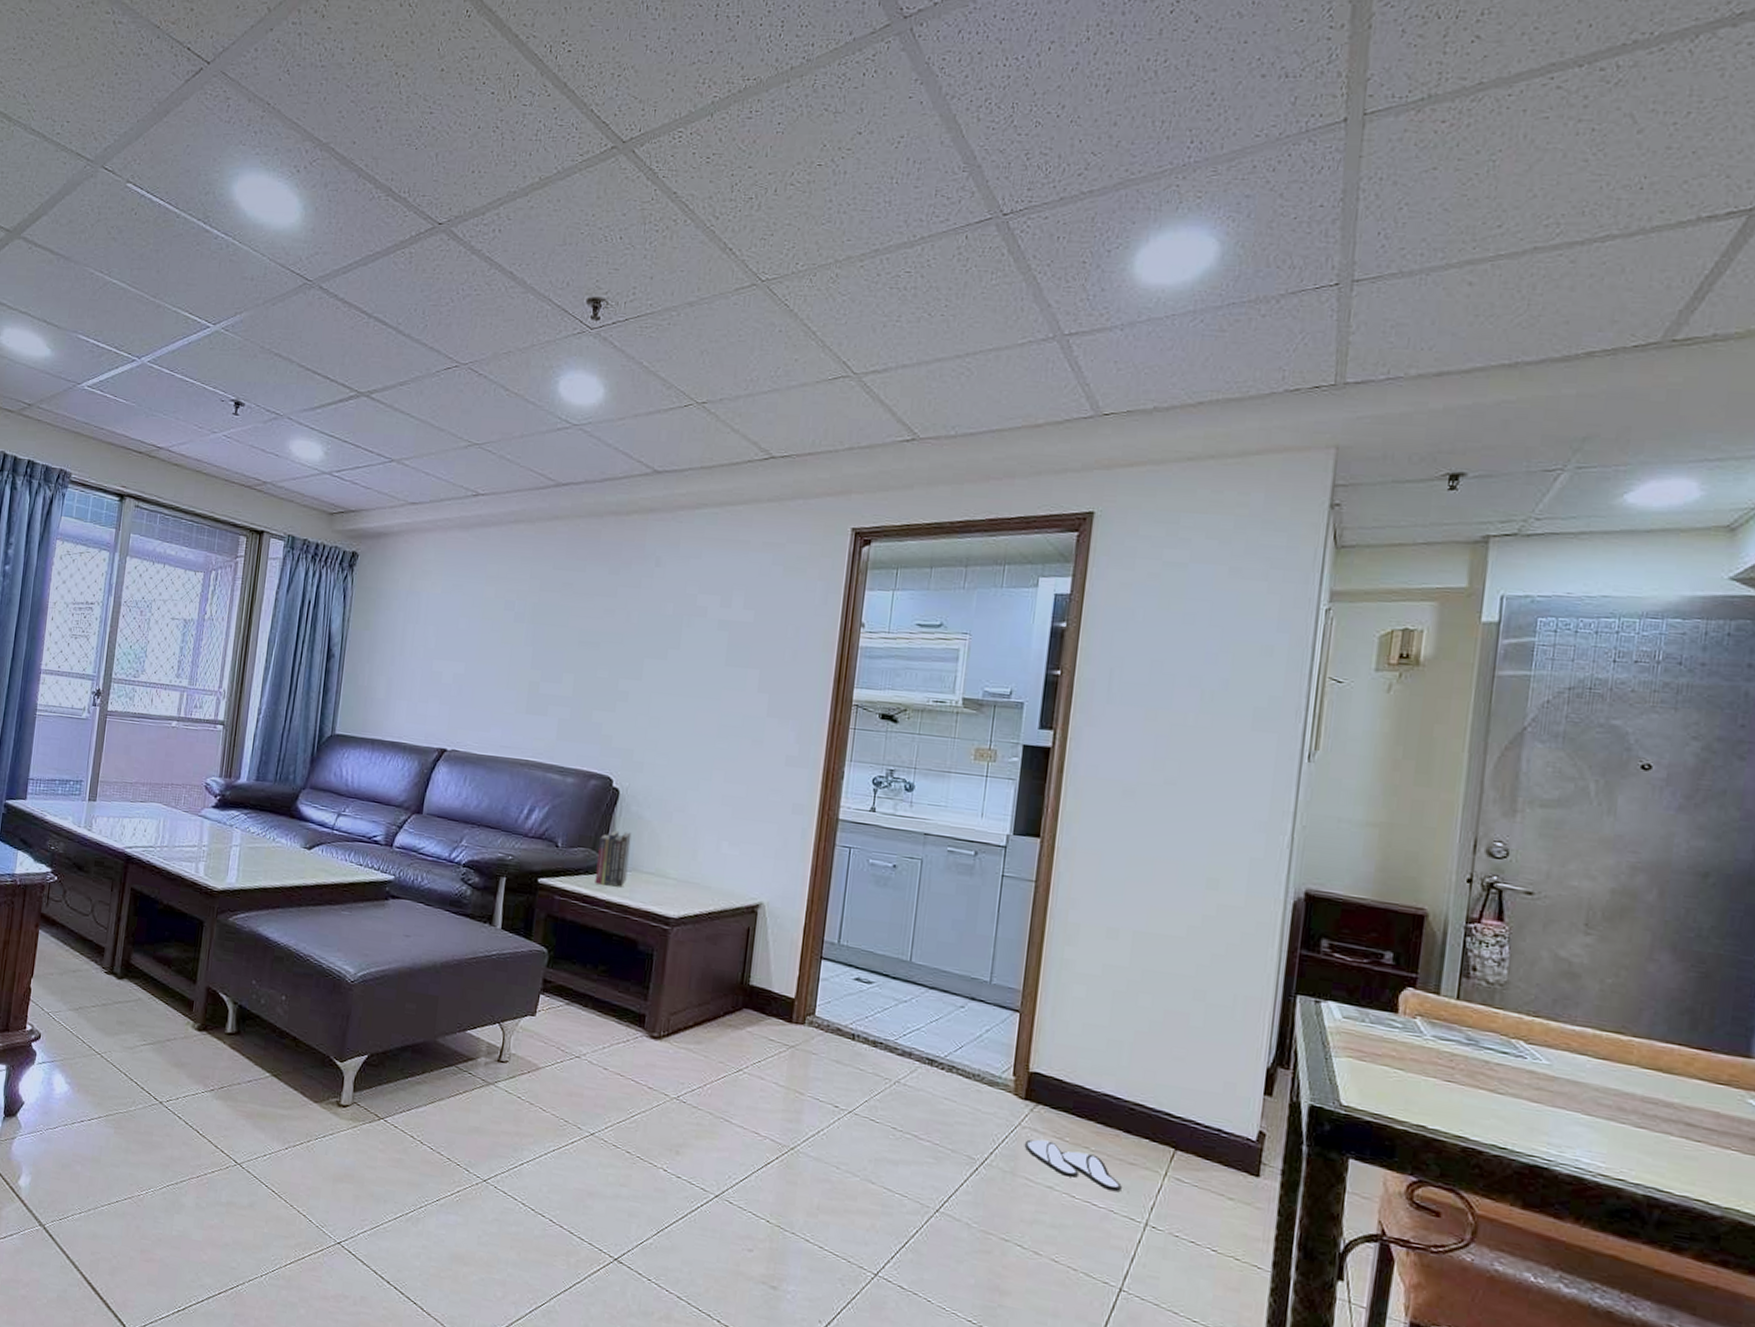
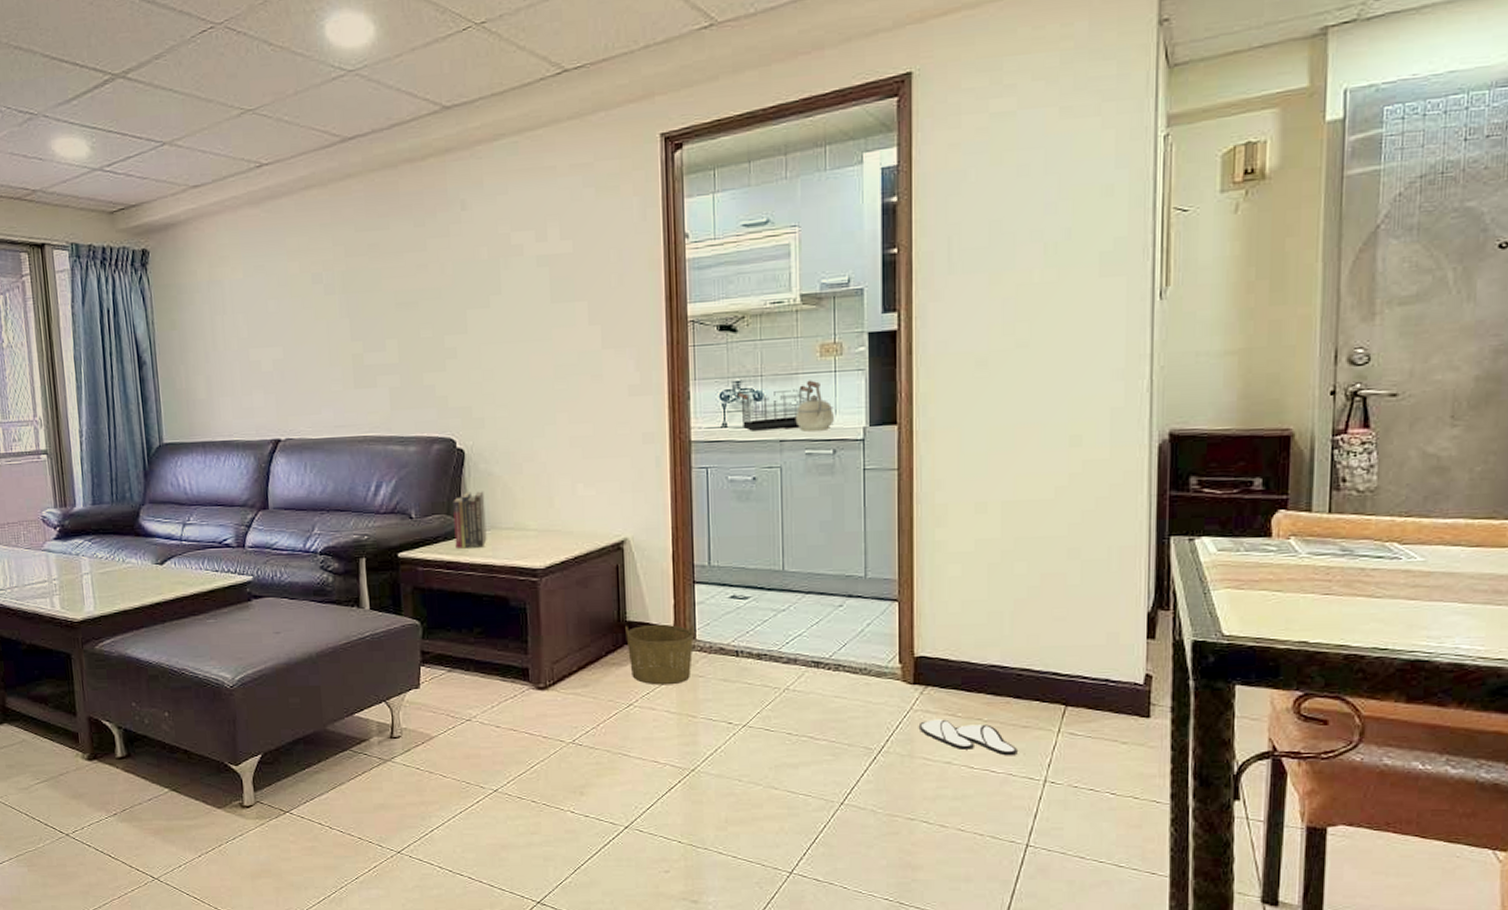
basket: none [746,990,815,1057] -> present [625,624,695,685]
dish rack: none [889,780,964,825] -> present [737,385,814,432]
kettle: none [942,780,981,832] -> present [795,380,835,433]

